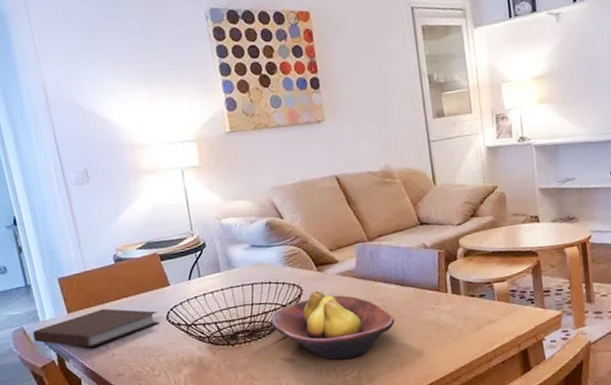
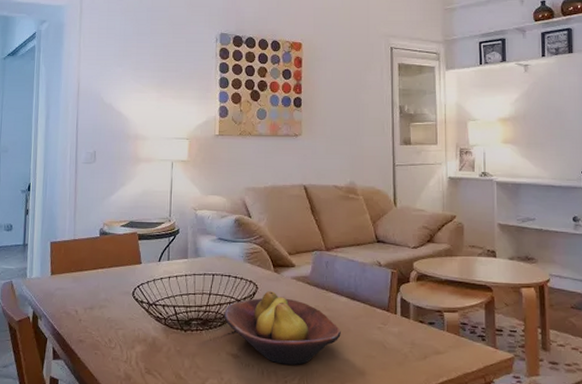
notebook: present [32,308,159,348] -> none [17,276,126,311]

